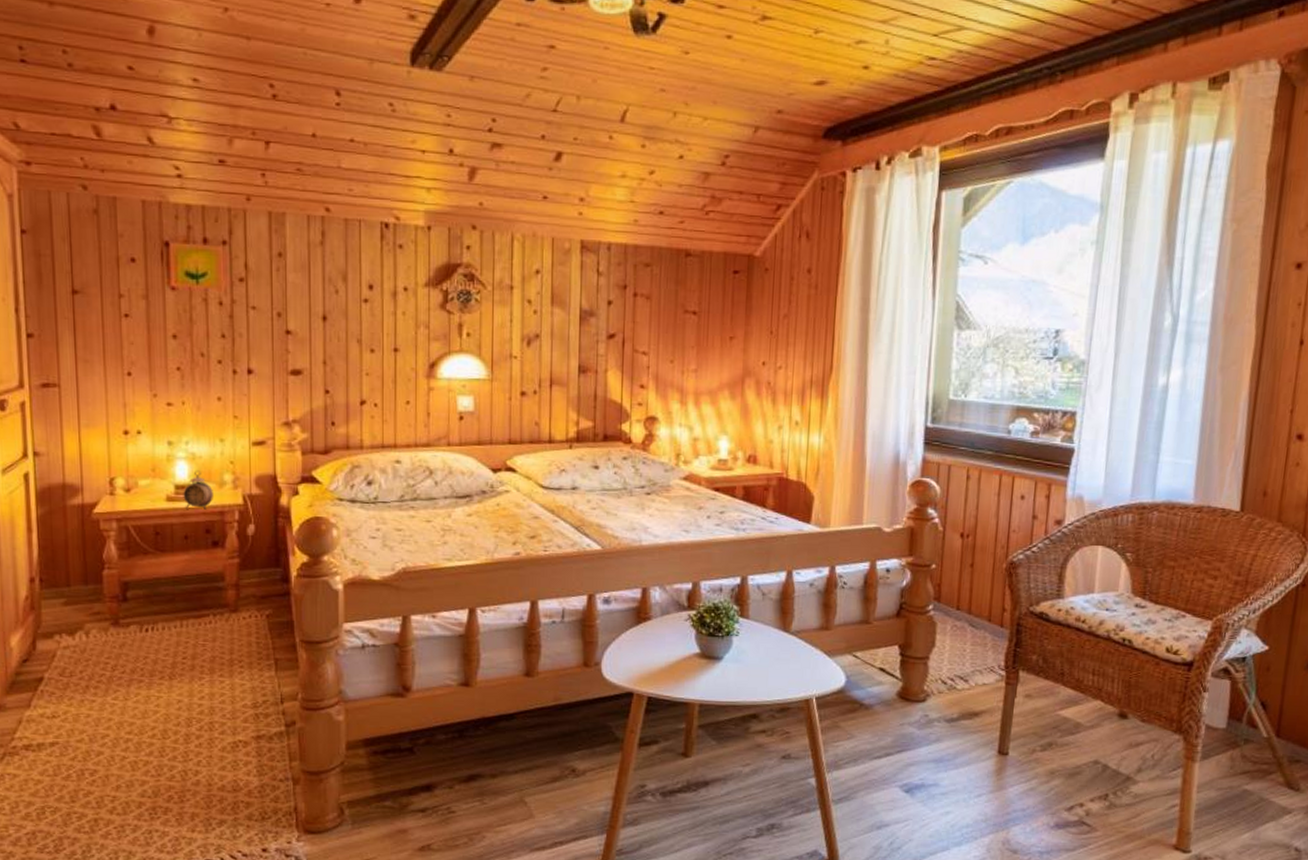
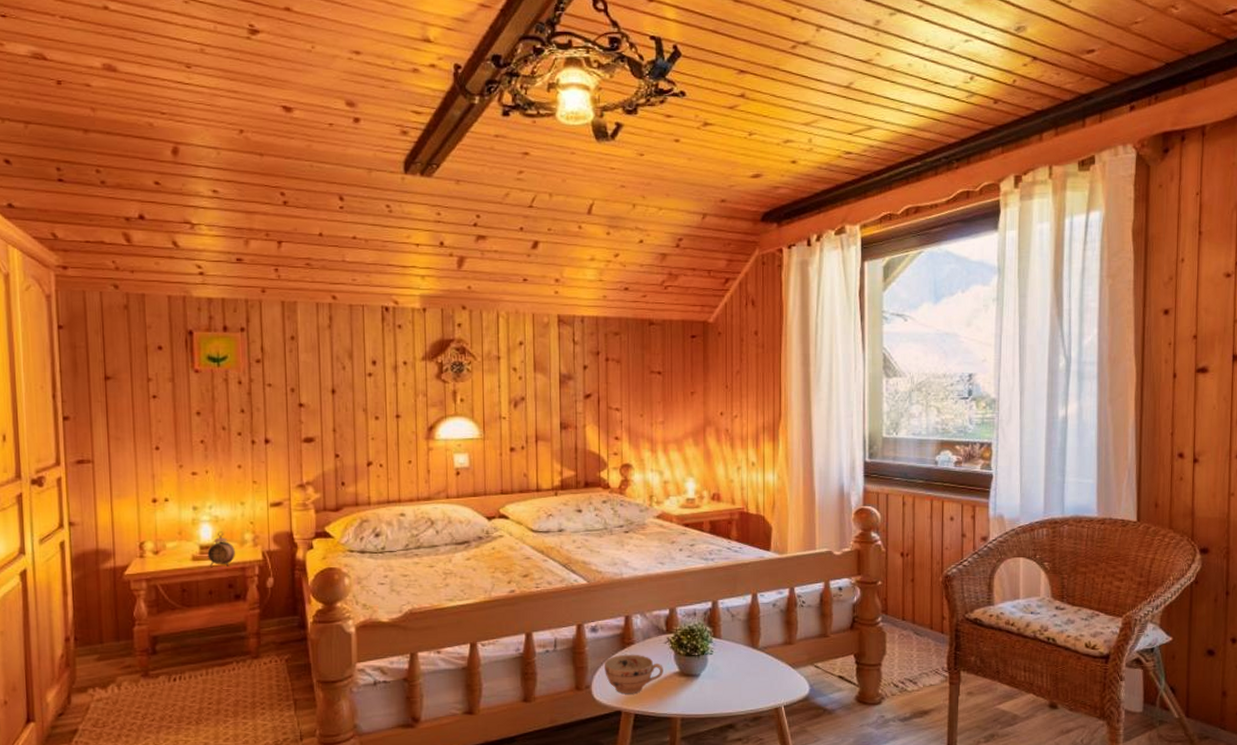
teacup: none [617,630,682,675] -> present [605,654,663,694]

